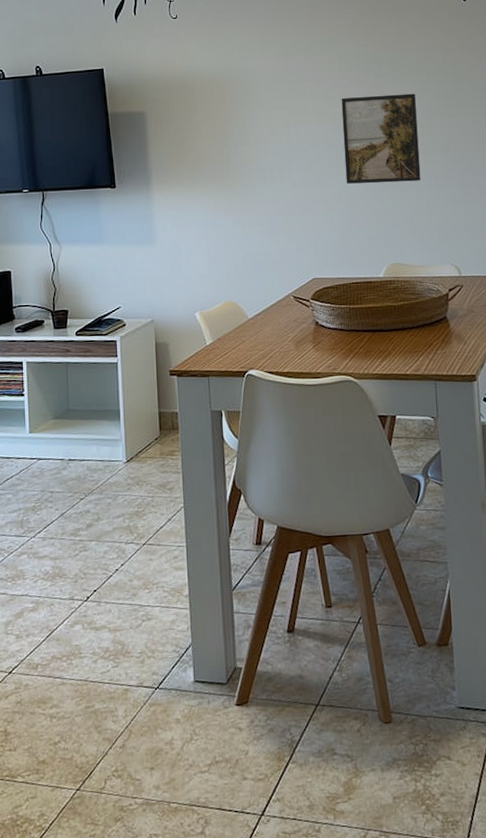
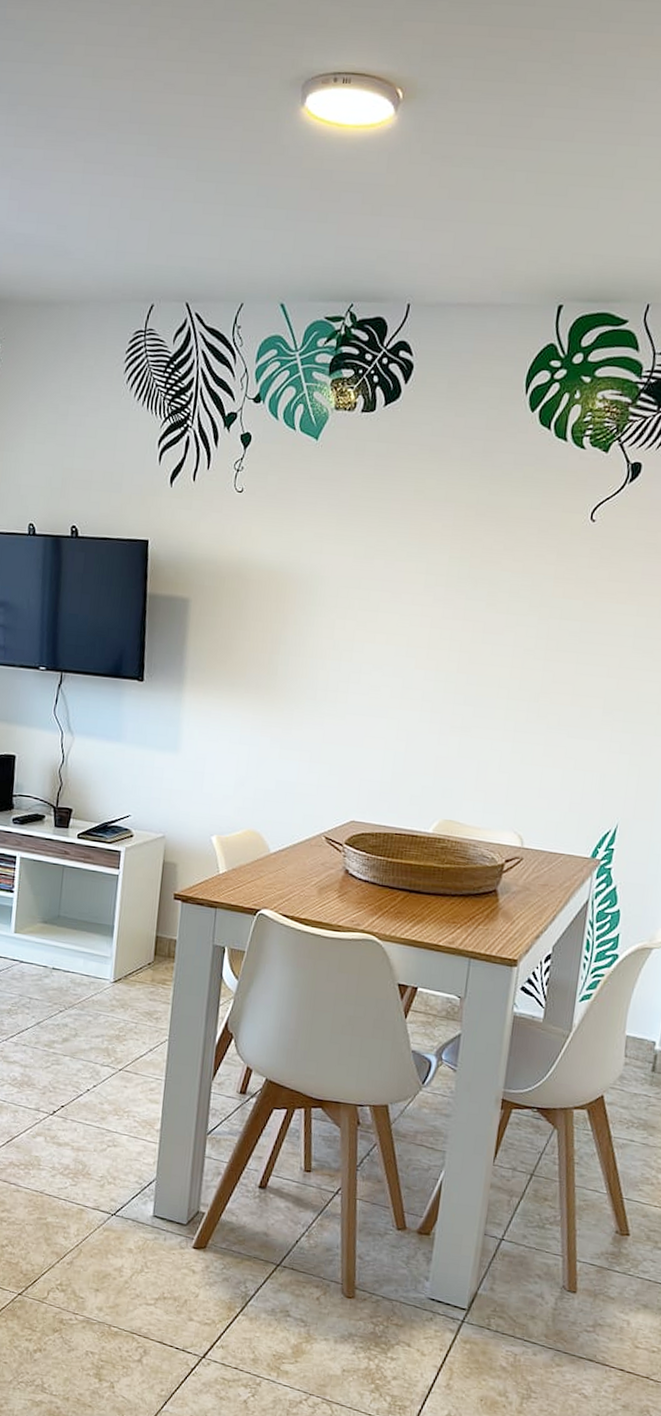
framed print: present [341,93,421,184] -> none [408,618,510,730]

